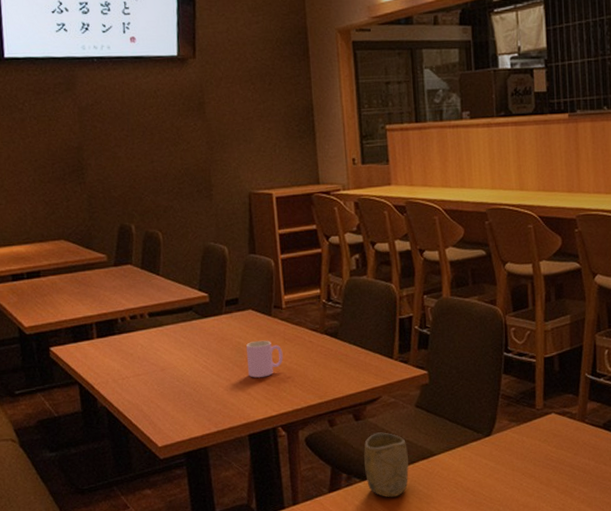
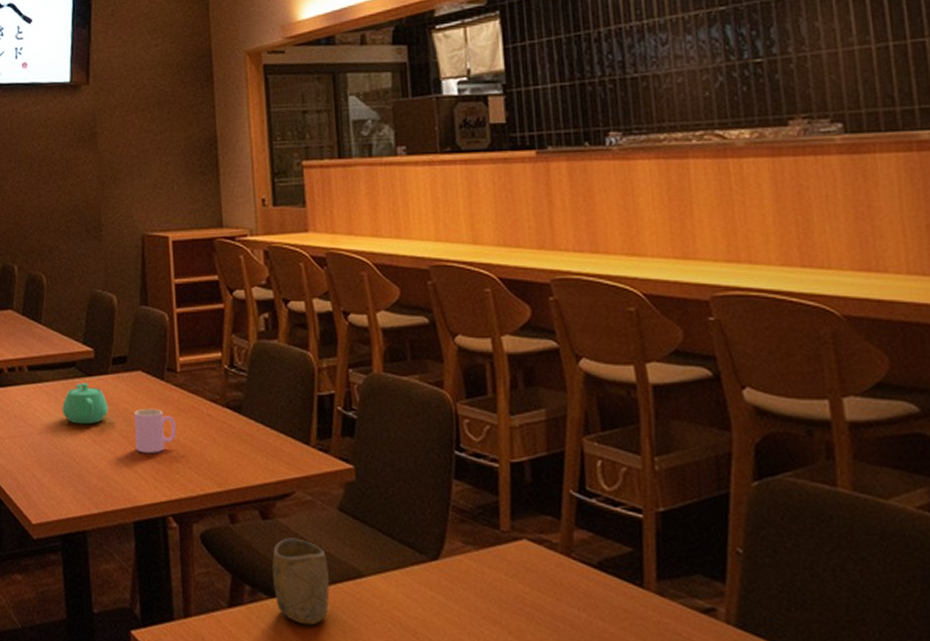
teapot: none [181,323,224,359] -> present [61,383,109,424]

